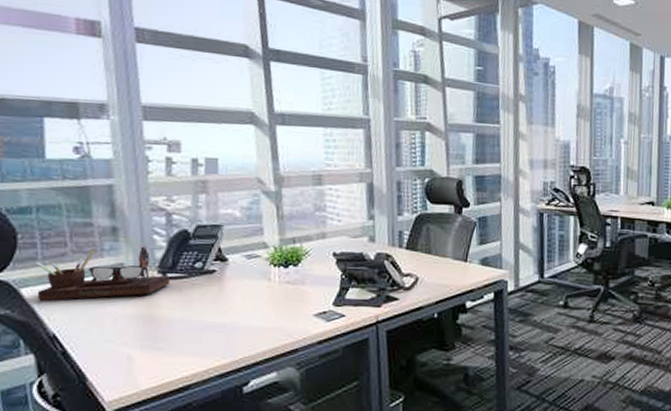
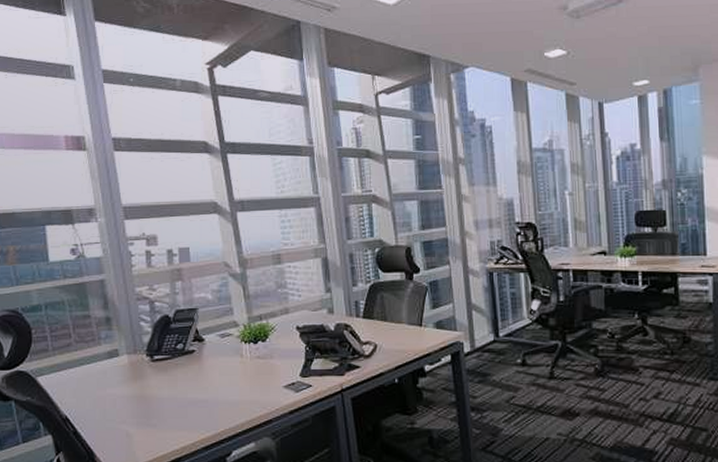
desk organizer: present [35,246,170,301] -> none [47,333,156,387]

